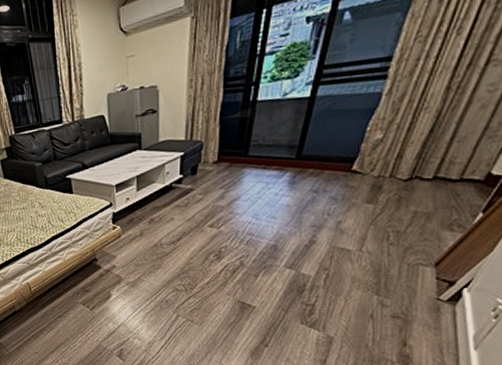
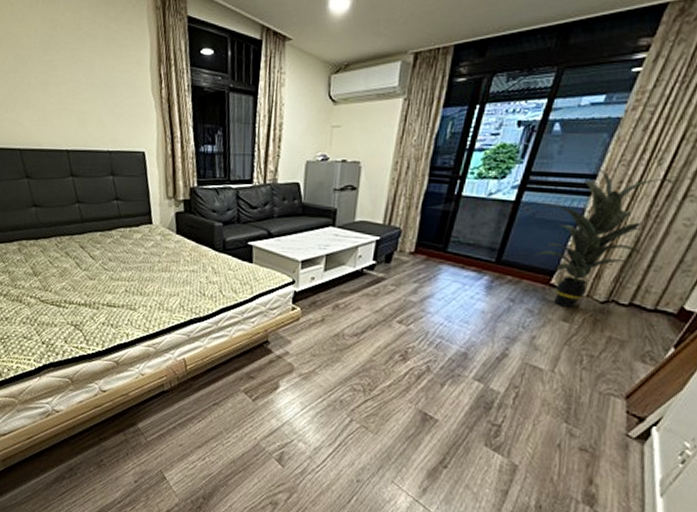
indoor plant: none [334,47,476,190] -> present [535,168,675,308]

